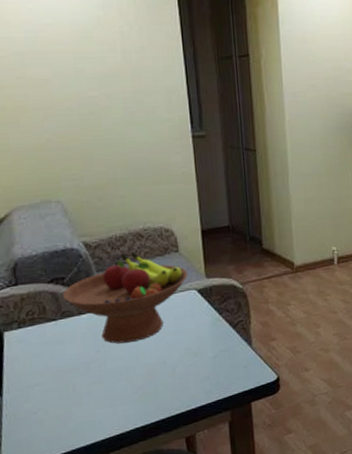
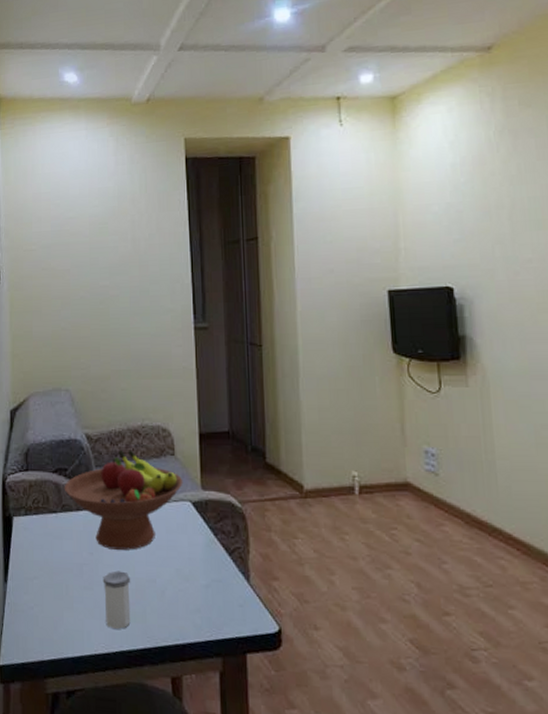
salt shaker: none [112,360,144,412] -> present [103,570,131,630]

